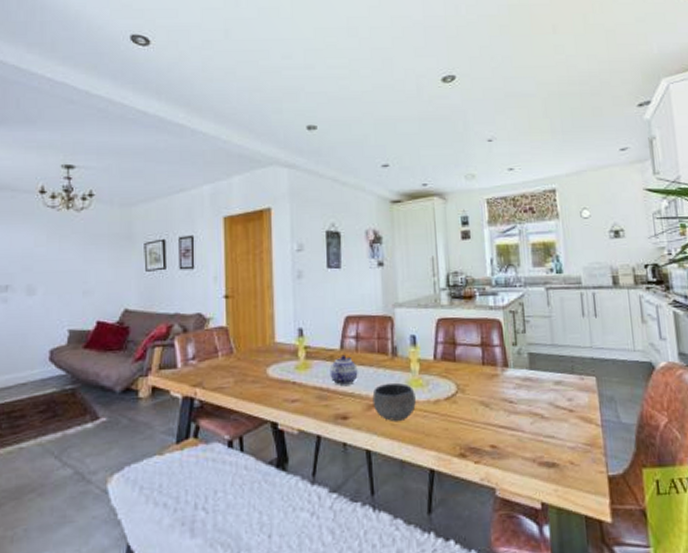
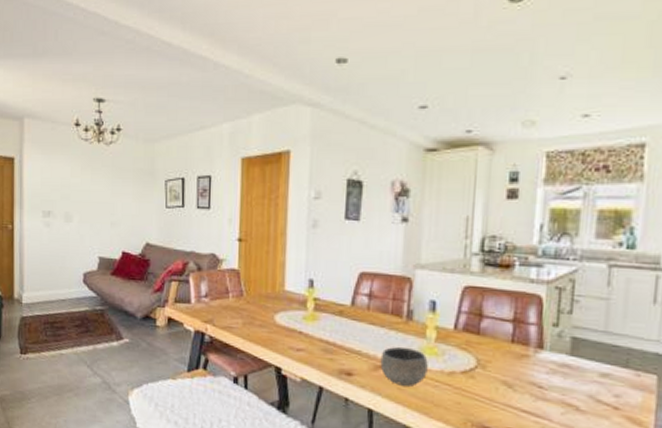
teapot: present [329,354,358,385] -> none [337,311,368,343]

